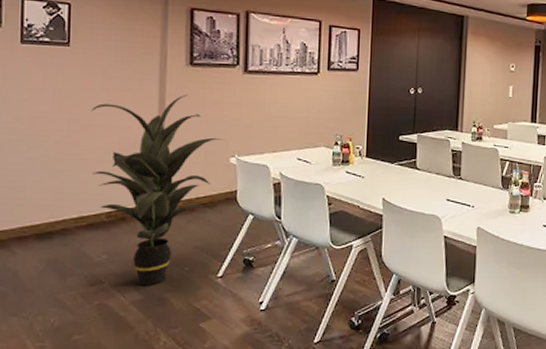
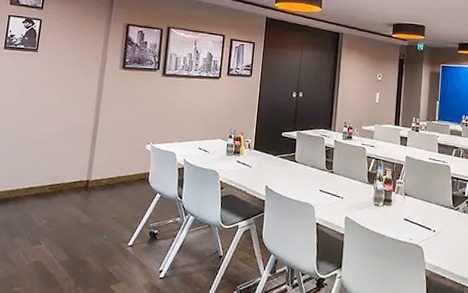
indoor plant: present [91,94,224,286] -> none [42,91,143,249]

